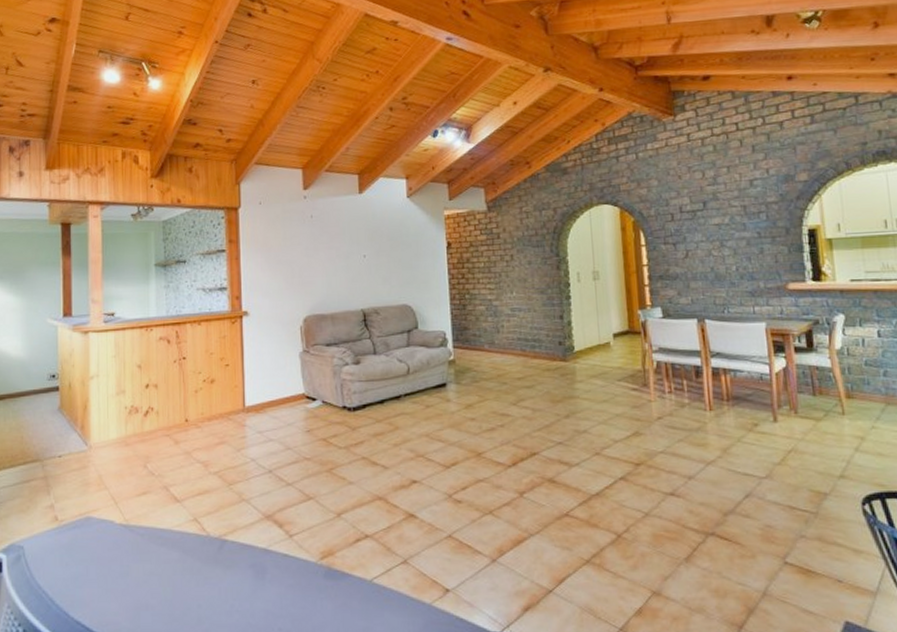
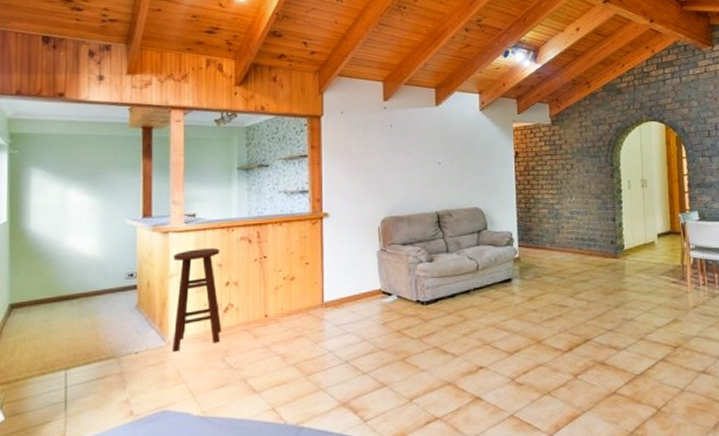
bar stool: none [93,349,143,456] -> present [172,248,222,352]

